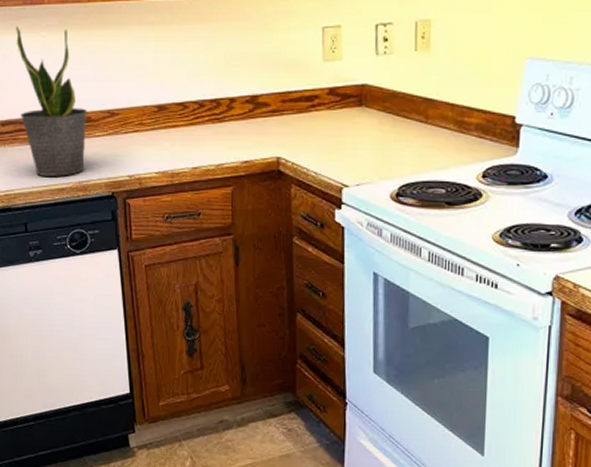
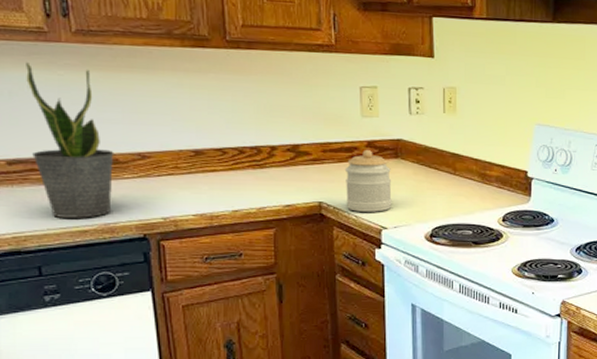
jar: none [304,97,354,168] -> present [344,149,392,212]

